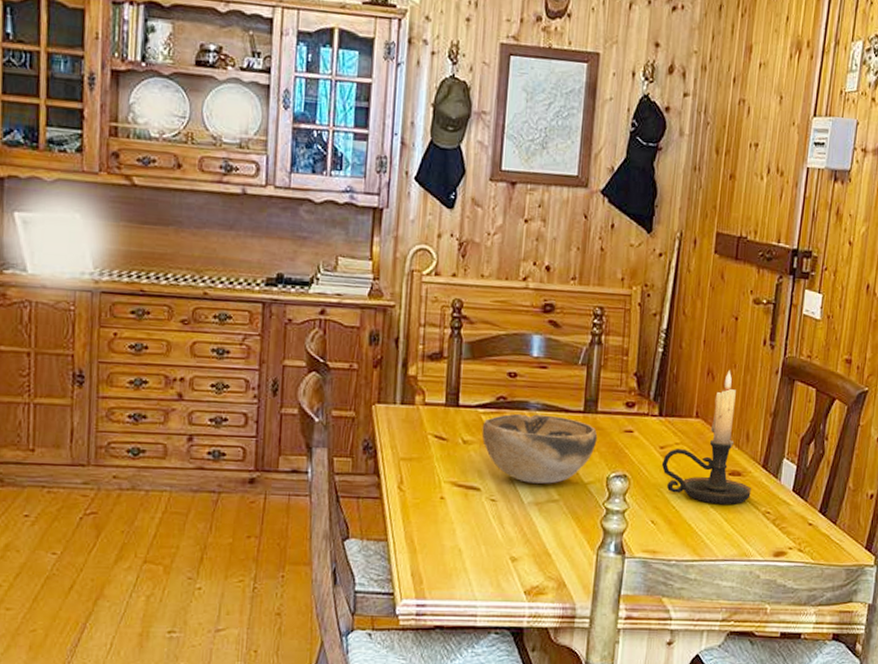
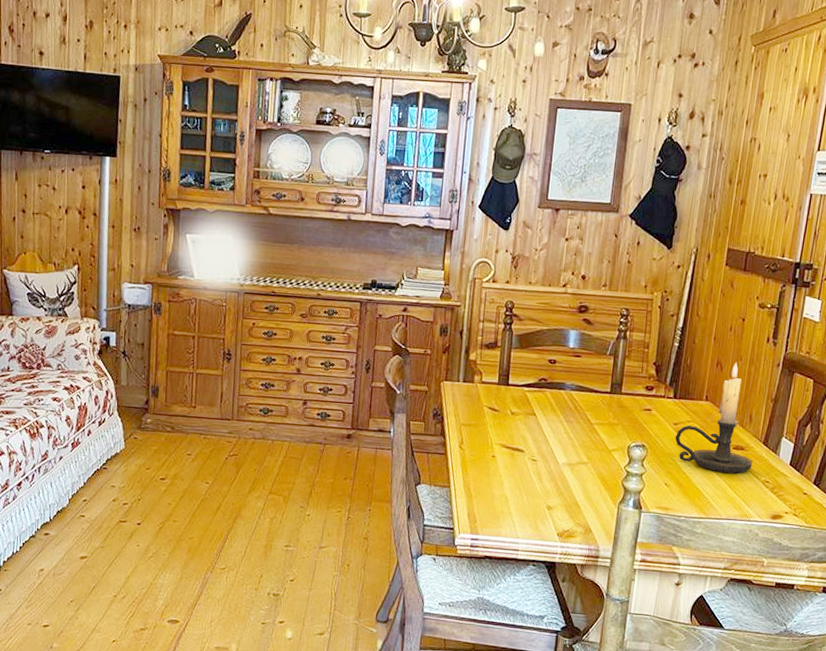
decorative bowl: present [482,414,598,484] -> none [526,392,621,450]

